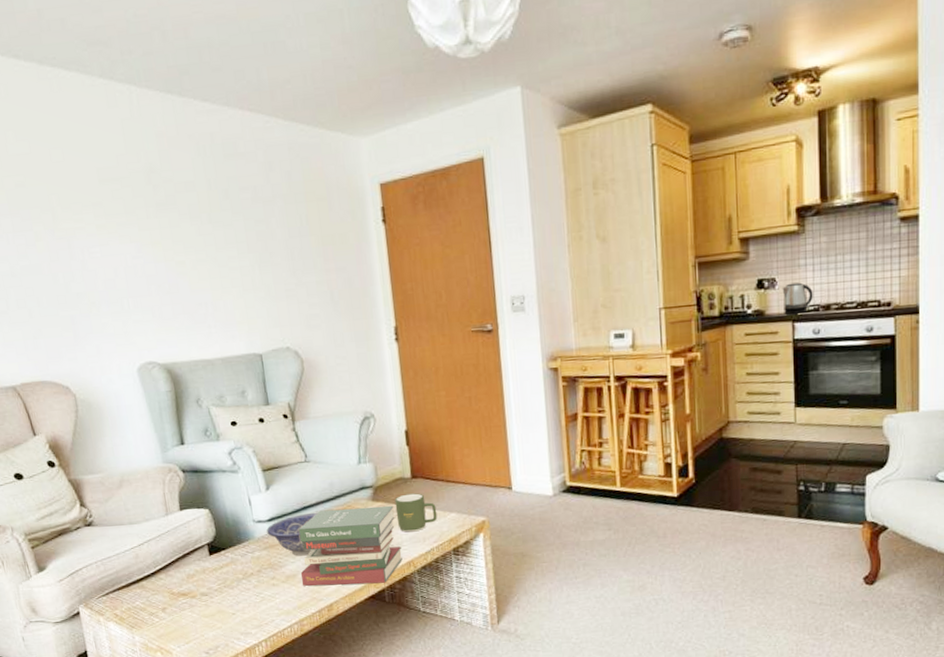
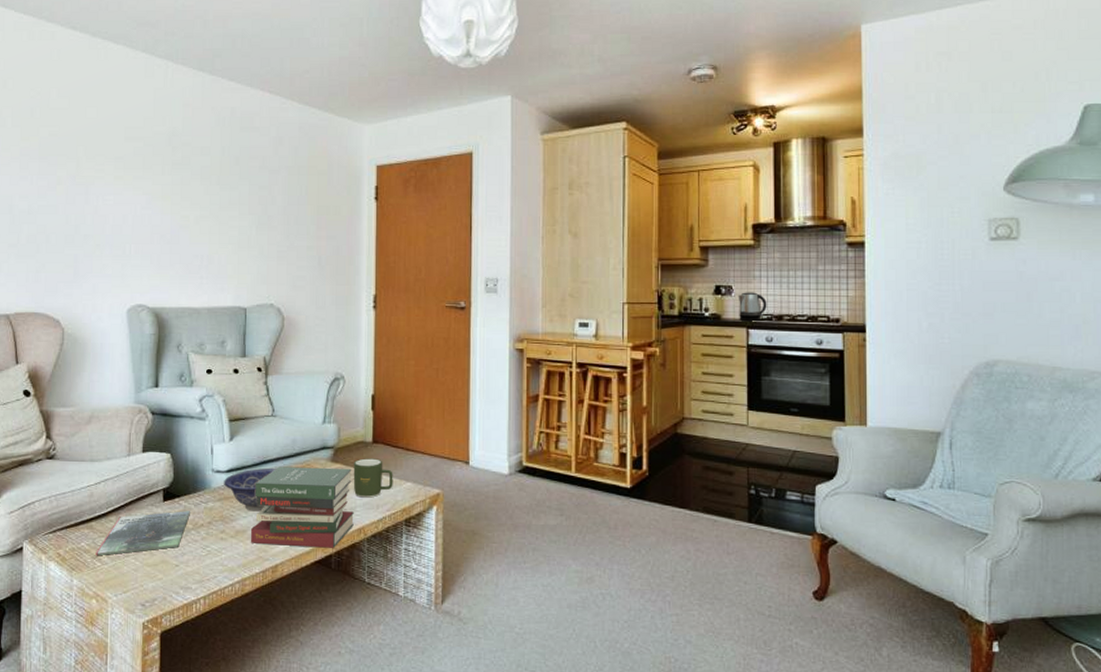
magazine: none [151,562,238,613] -> present [96,511,190,556]

